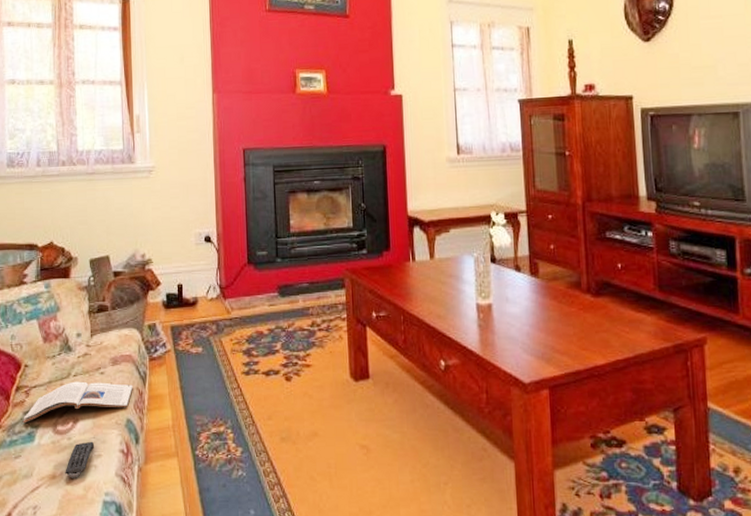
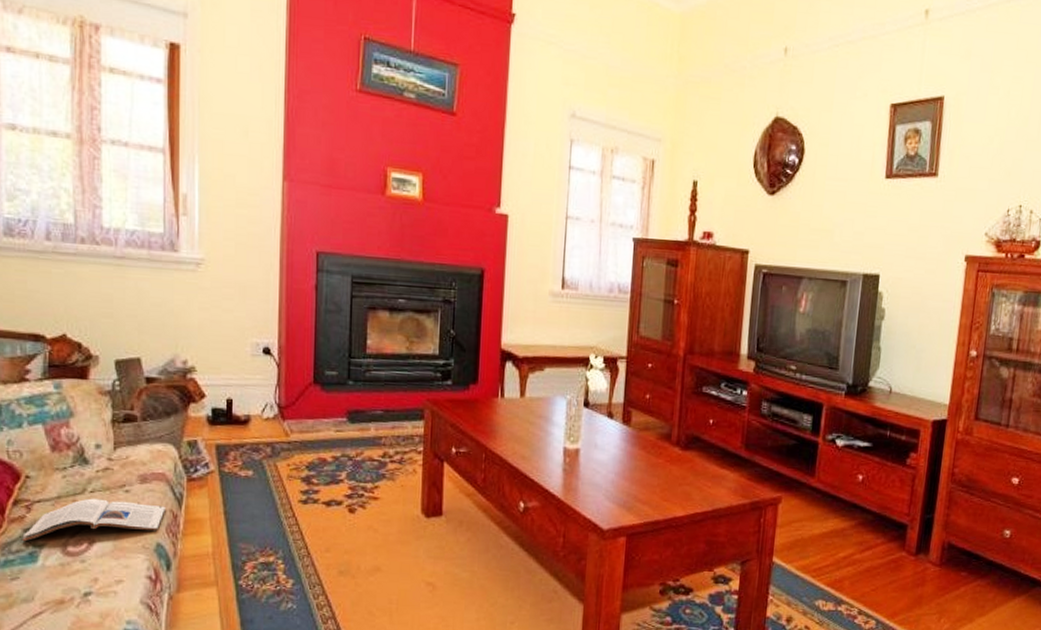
remote control: present [65,441,94,478] -> none [76,565,114,605]

